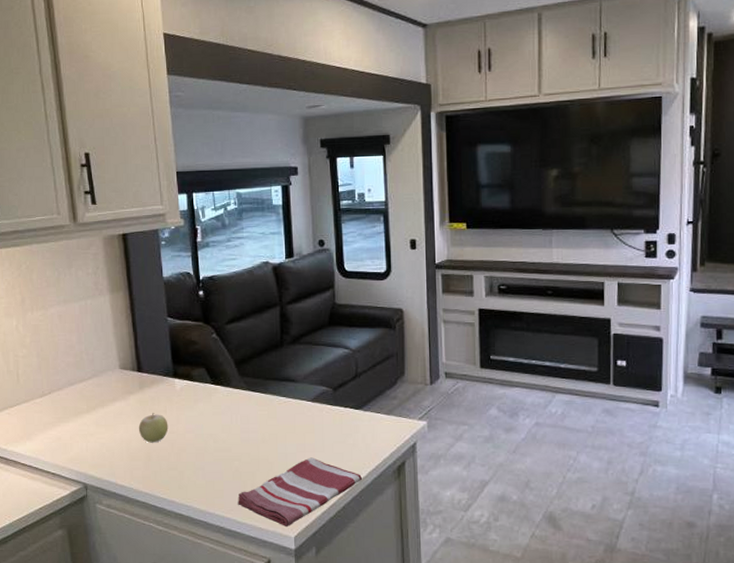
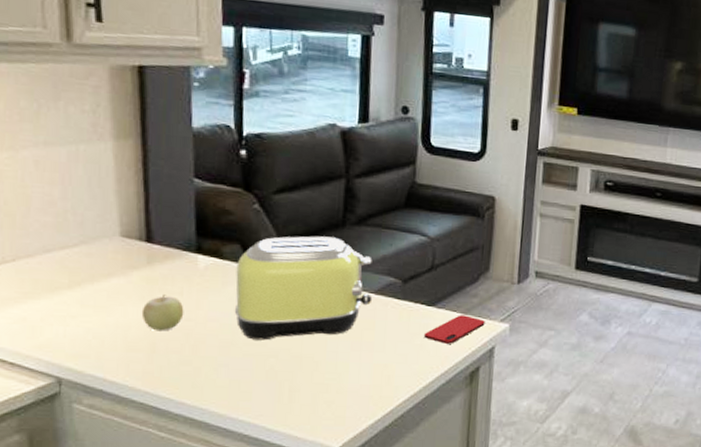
toaster: none [203,356,310,447] -> present [234,236,373,341]
dish towel: present [238,457,362,526] -> none [269,357,427,436]
smartphone: none [355,416,406,442] -> present [423,315,485,344]

